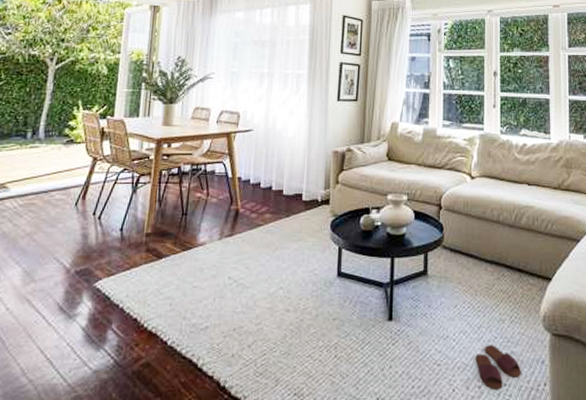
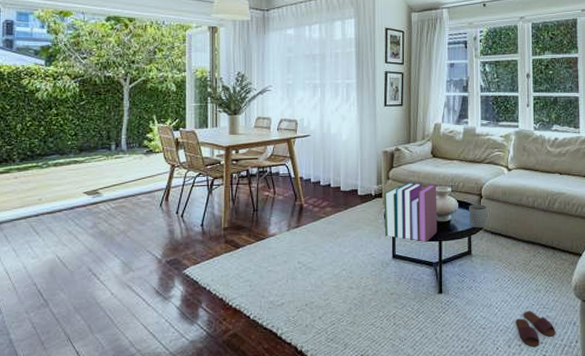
books: none [329,187,391,259] -> present [384,182,438,243]
mug: none [426,216,447,244] -> present [469,204,488,229]

